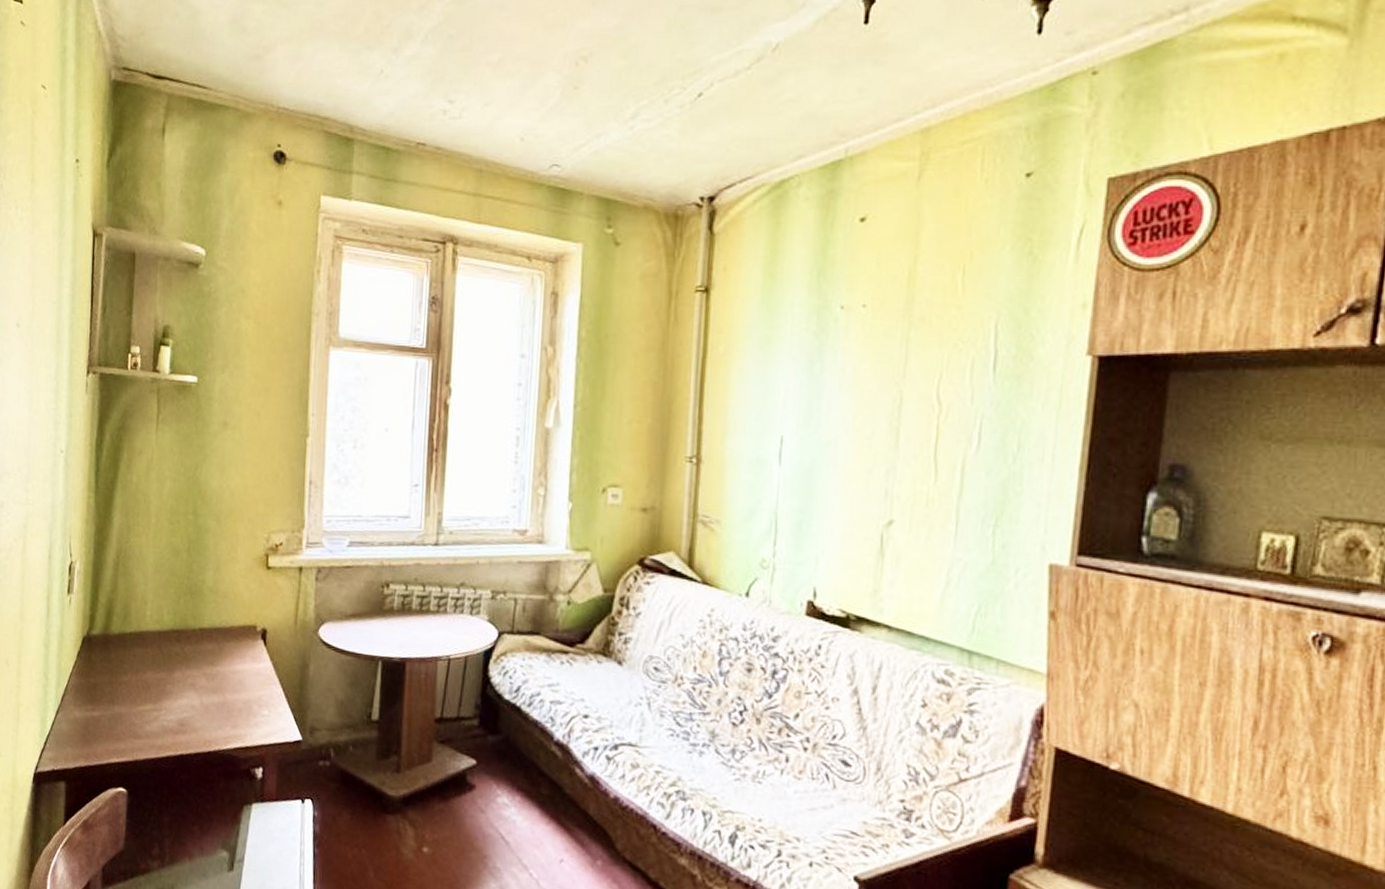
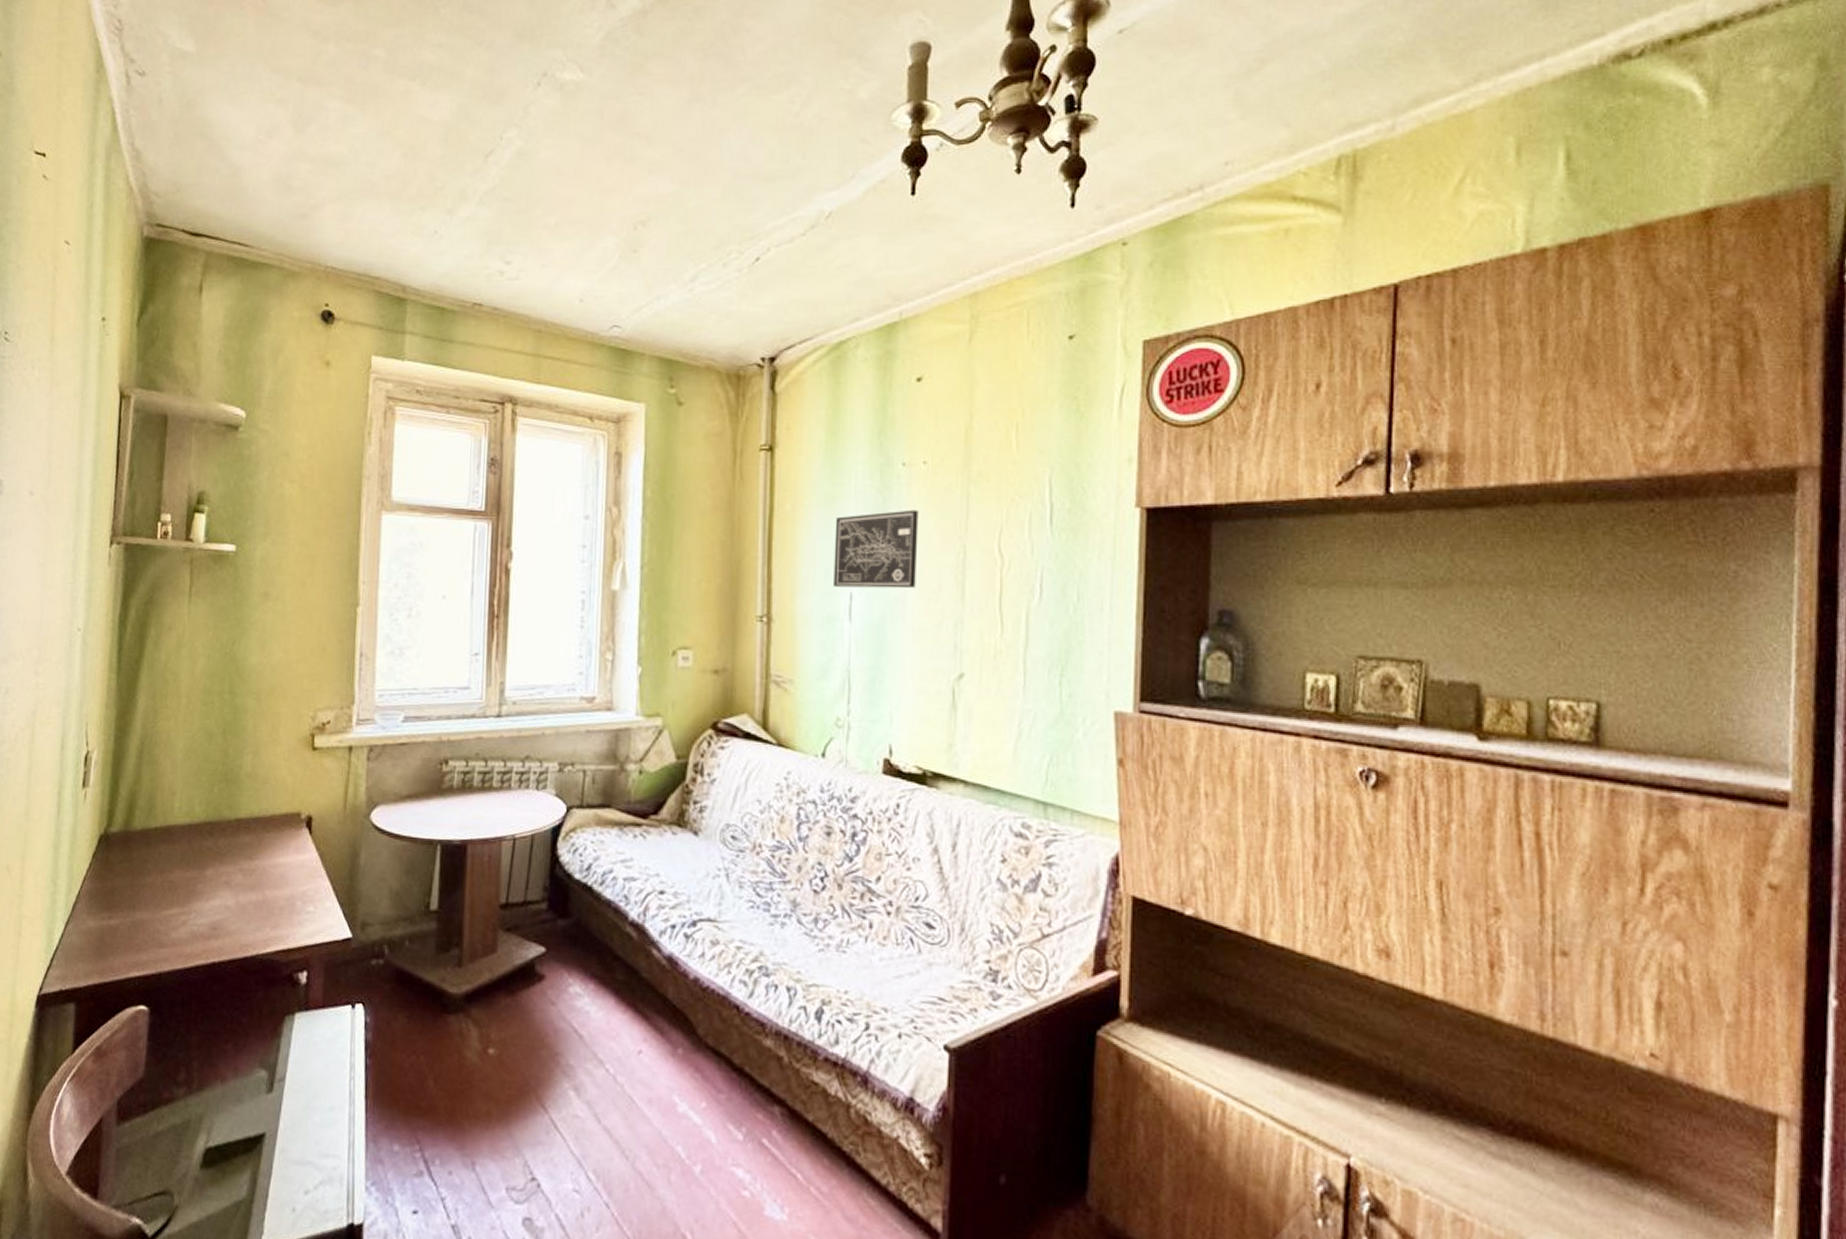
wall art: none [764,354,856,434] -> present [833,509,919,589]

